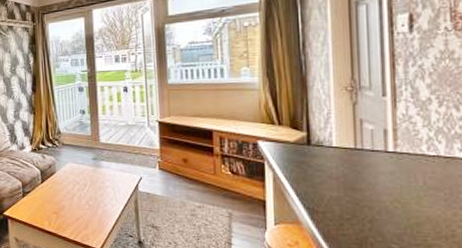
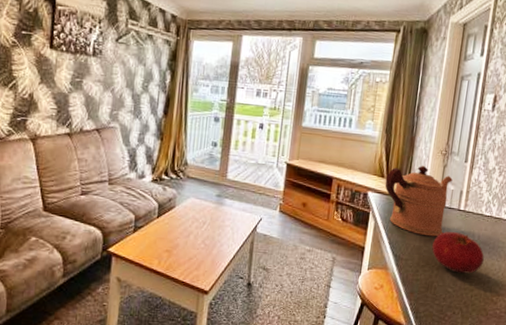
coffeepot: none [277,105,369,185] -> present [385,165,453,237]
fruit: none [357,178,439,227] -> present [432,232,484,274]

